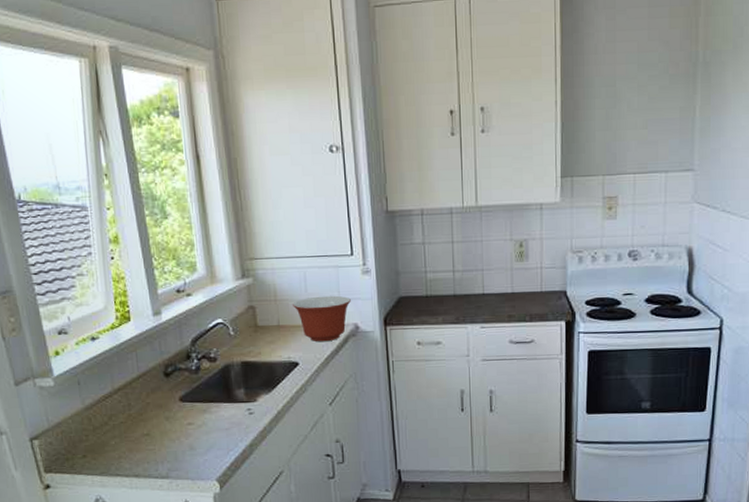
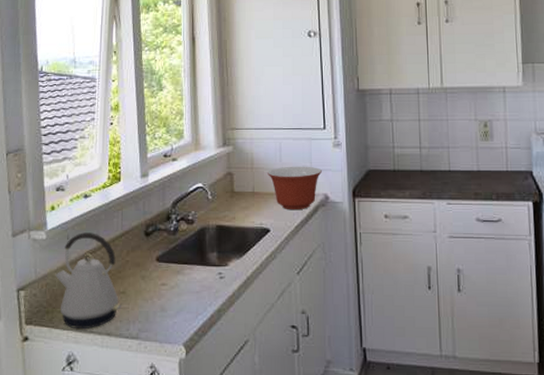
kettle: none [70,376,147,473] -> present [55,232,121,330]

